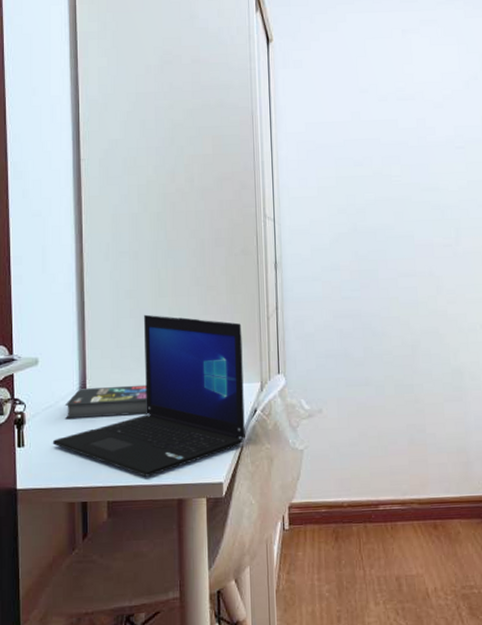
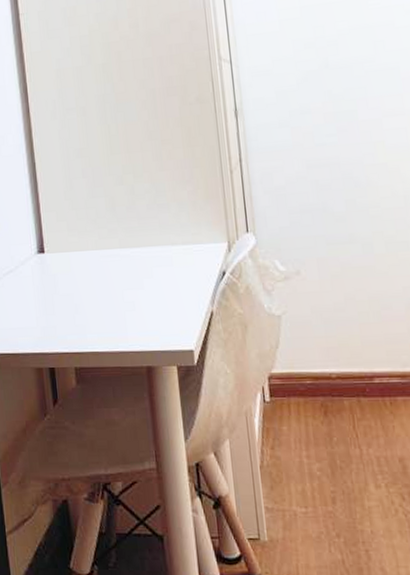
laptop: present [52,314,246,477] -> none [15,173,216,343]
book: present [64,384,147,420] -> none [24,247,108,285]

